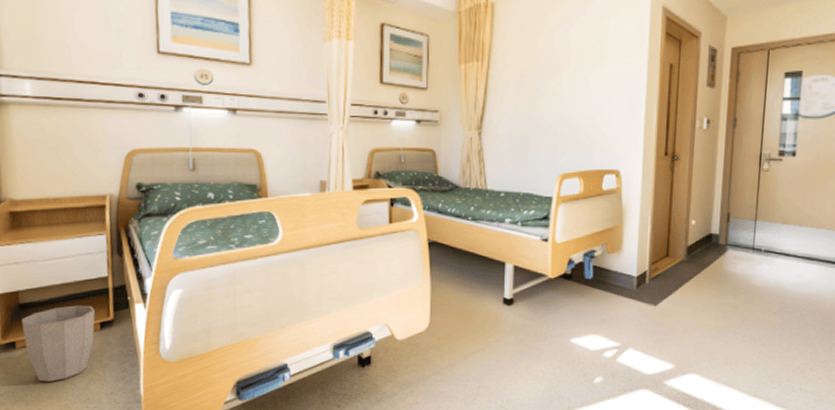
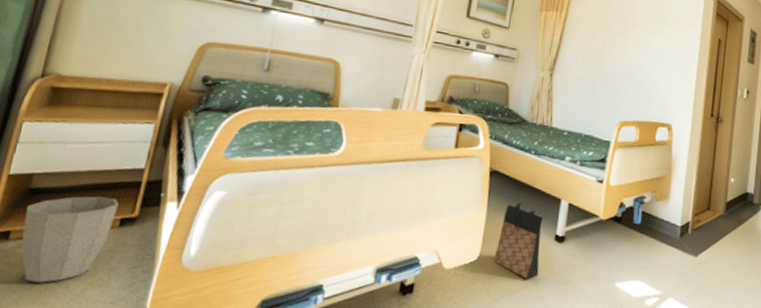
bag: none [444,270,491,343] -> present [493,202,543,279]

